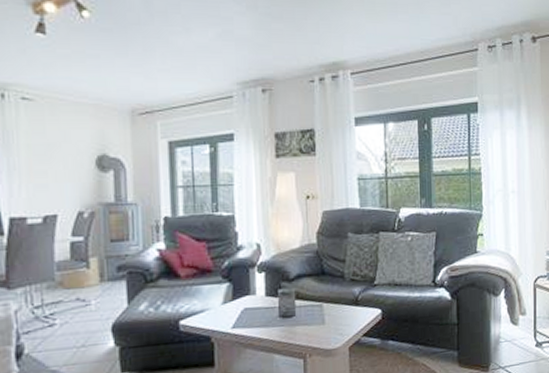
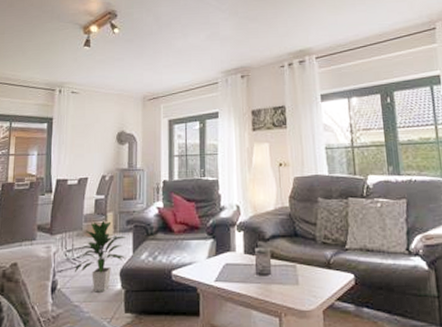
indoor plant: none [47,267,120,352] -> present [74,220,127,291]

